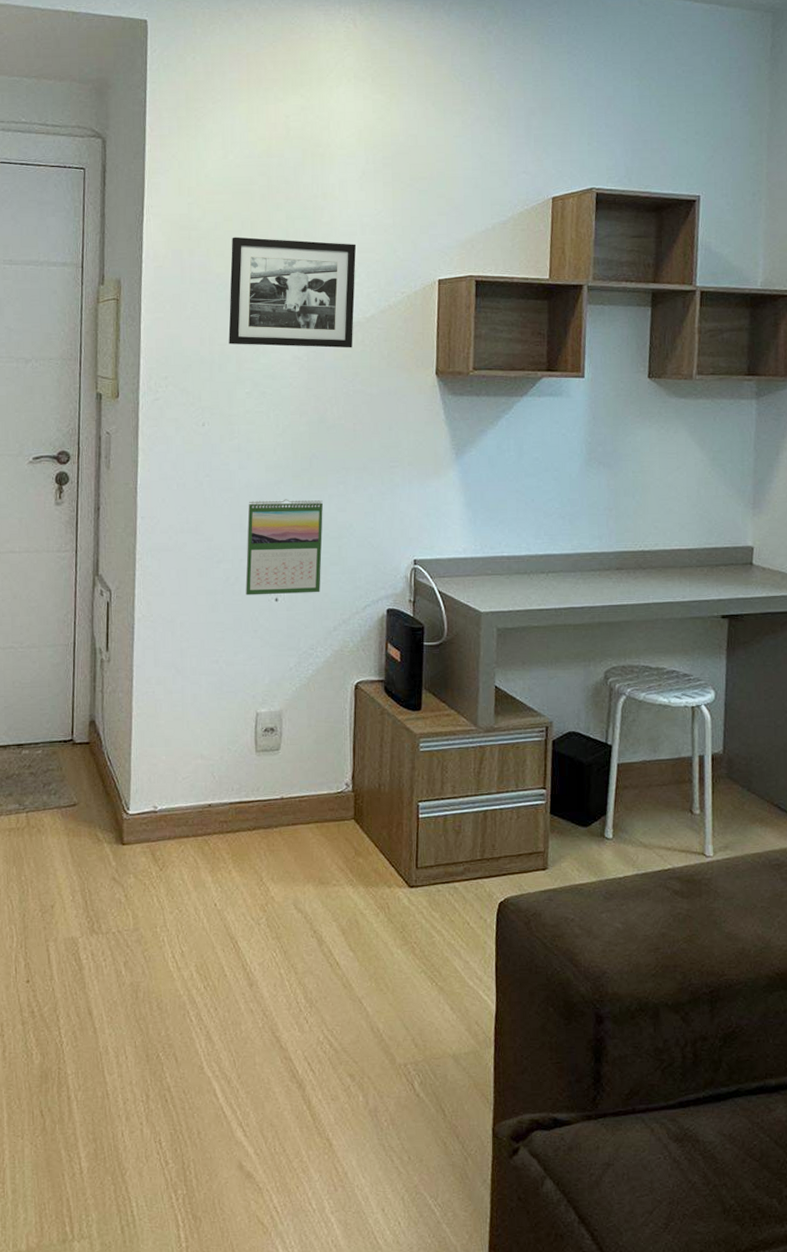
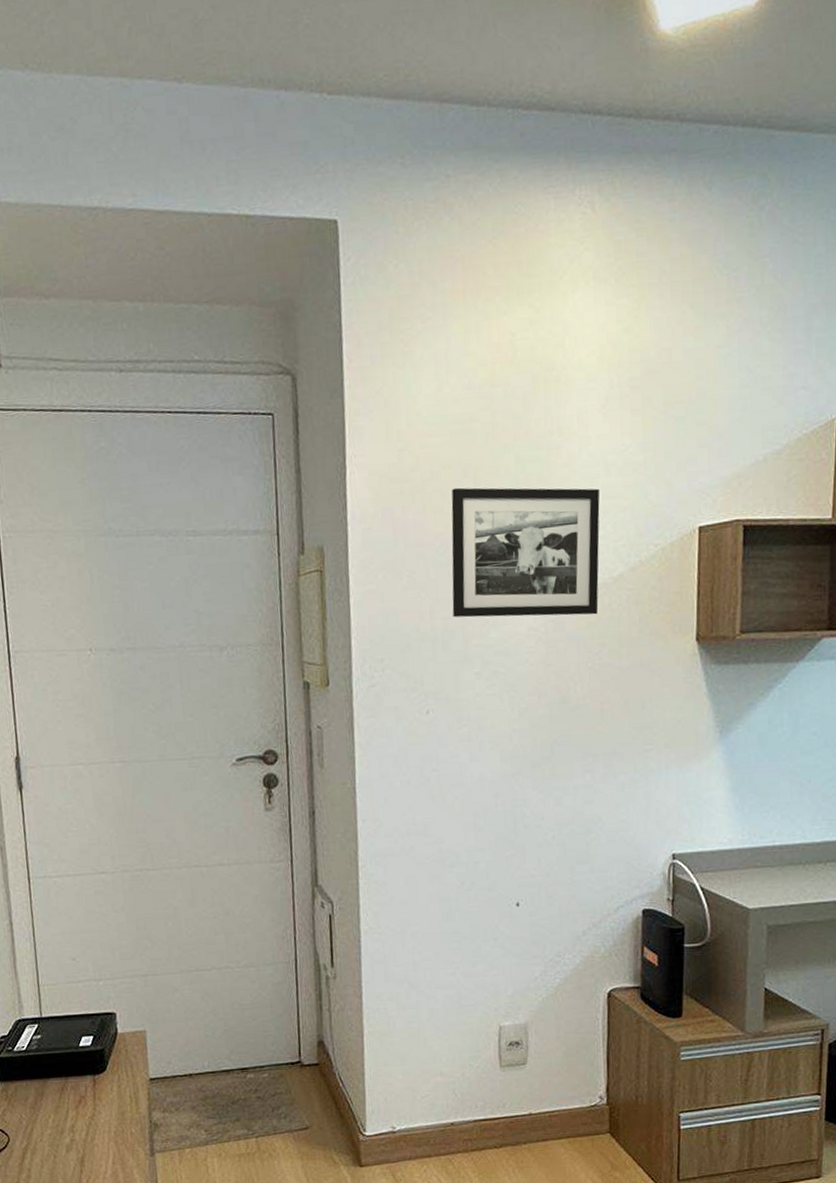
calendar: present [245,499,323,596] -> none [482,792,568,901]

